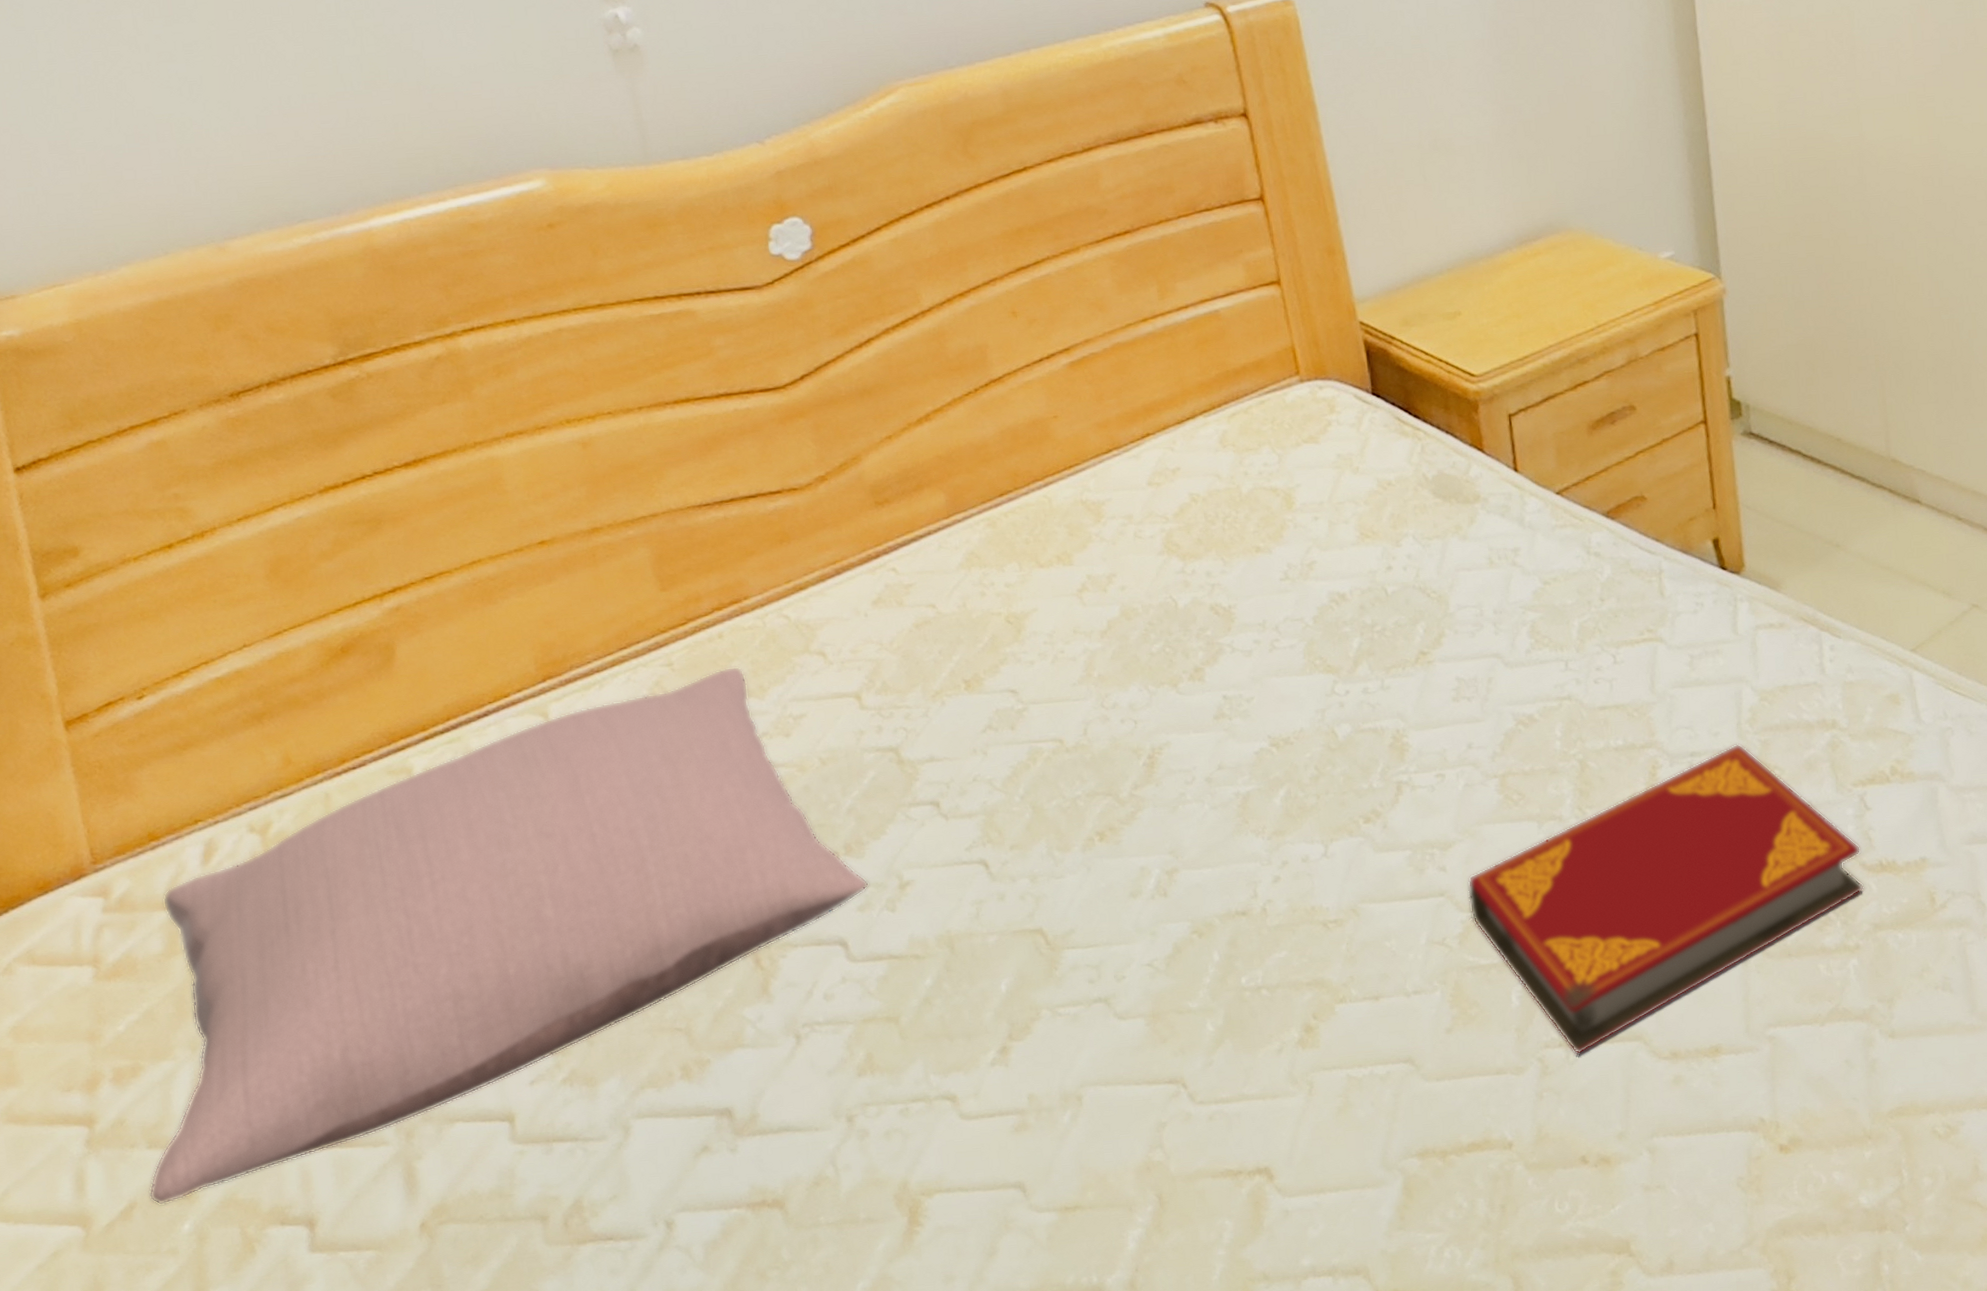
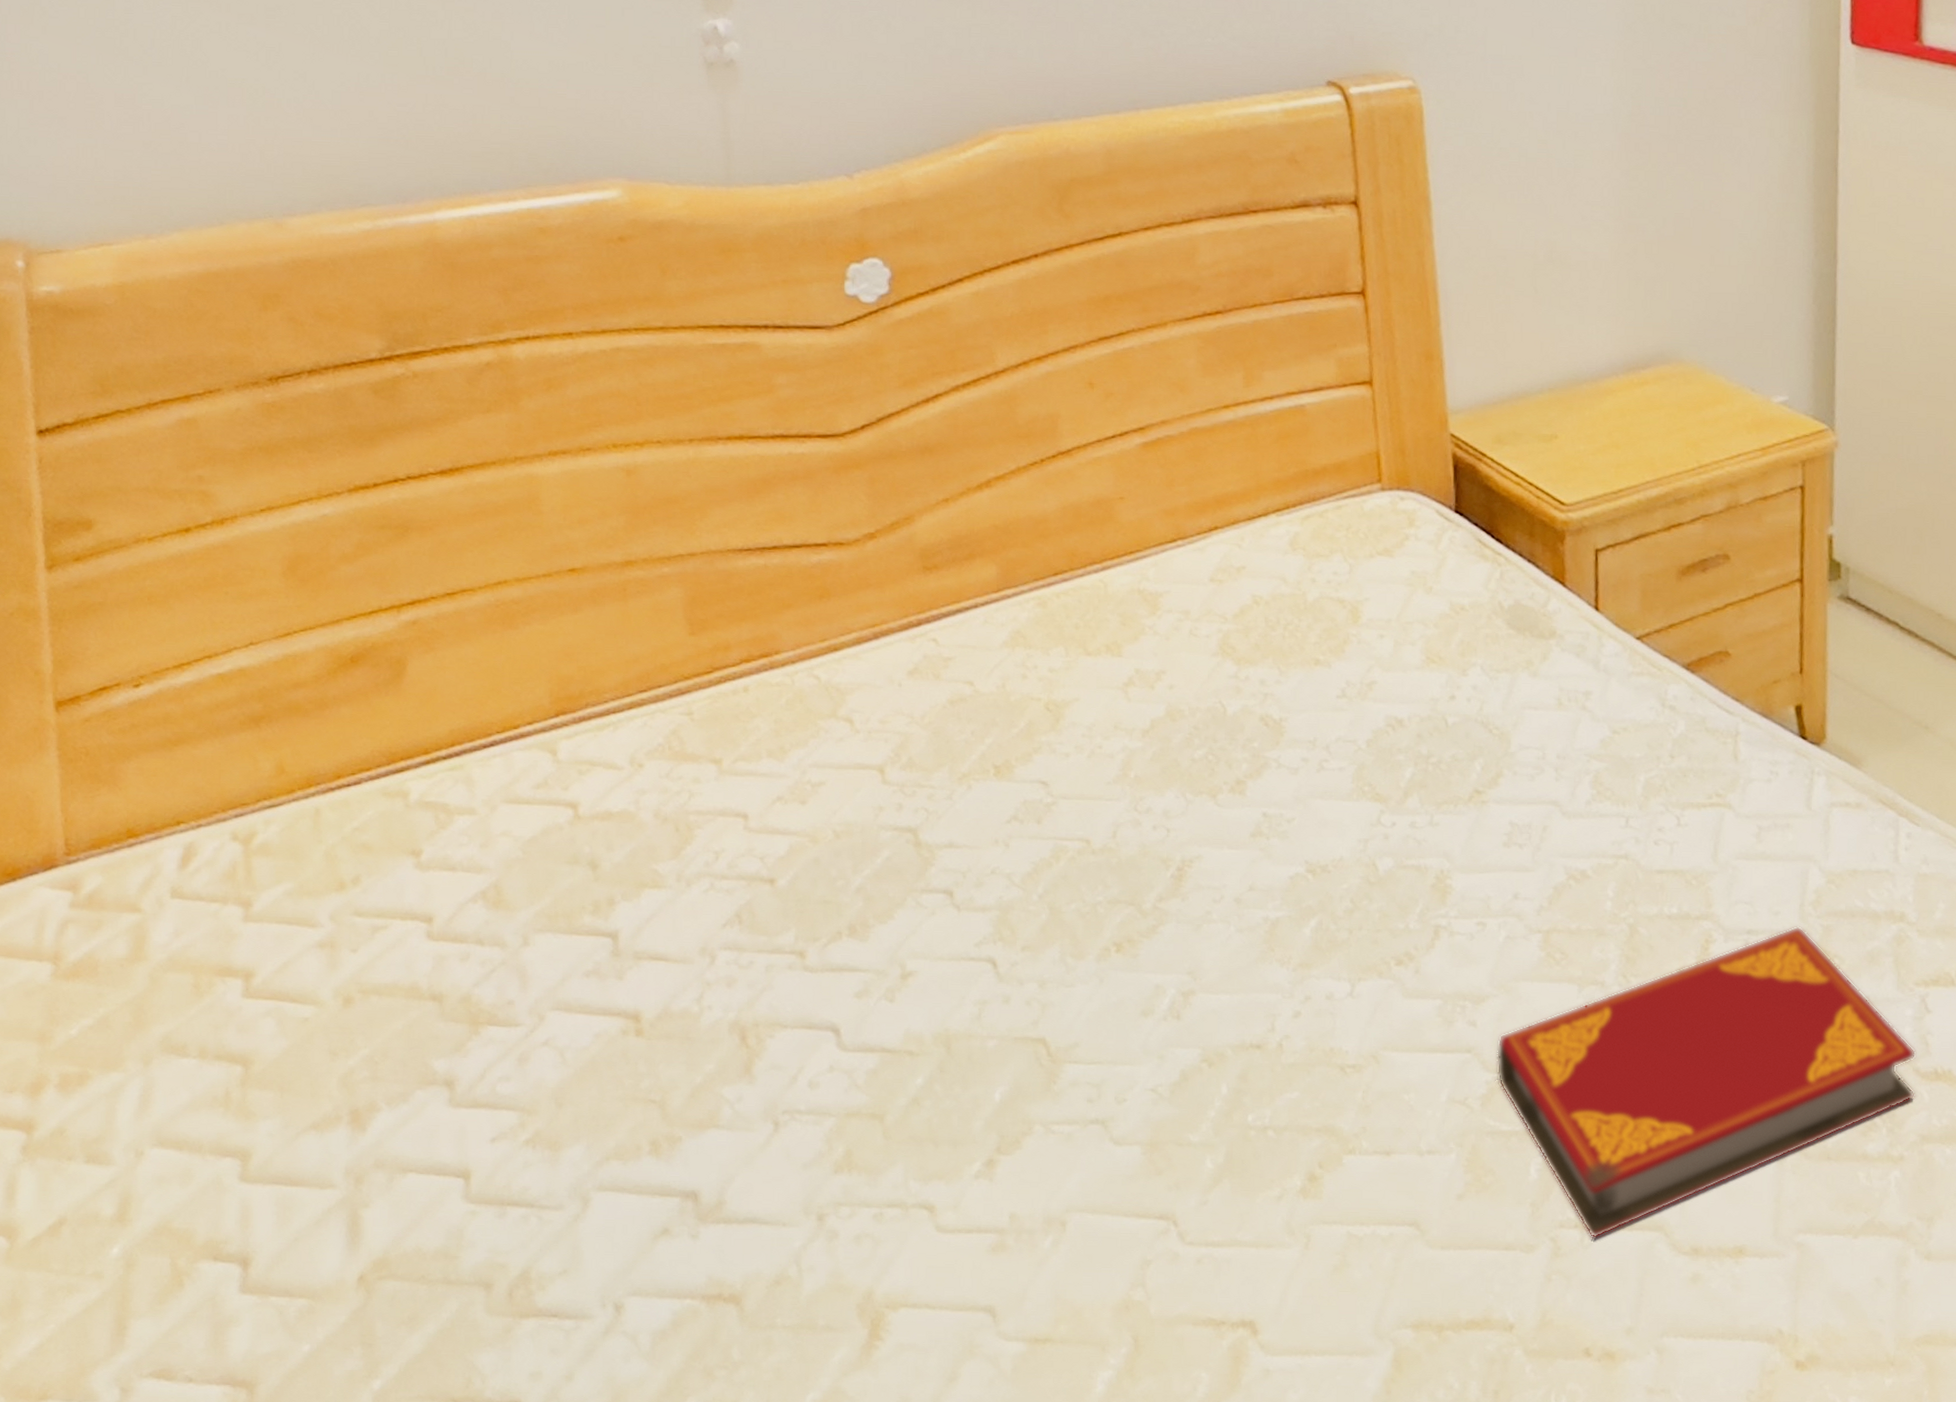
pillow: present [148,666,870,1206] -> none [80,723,870,1225]

